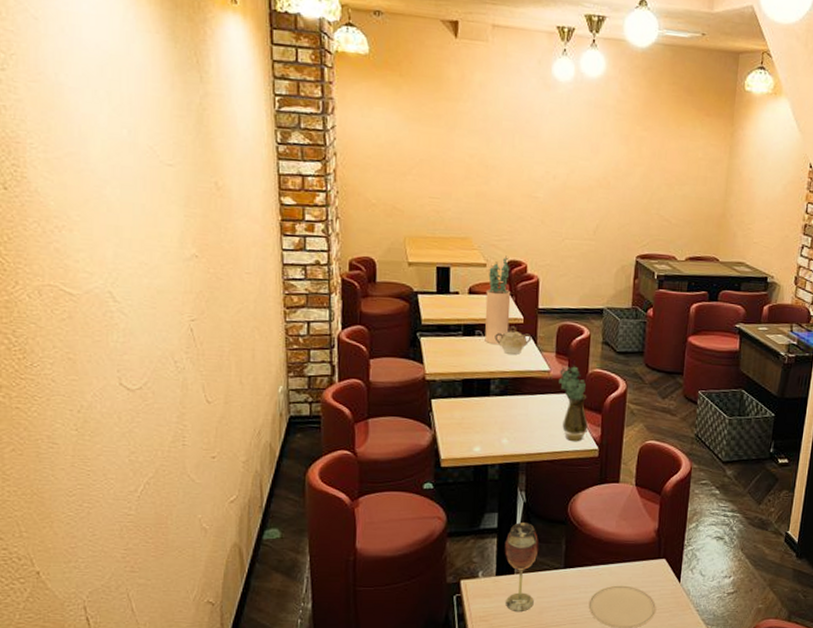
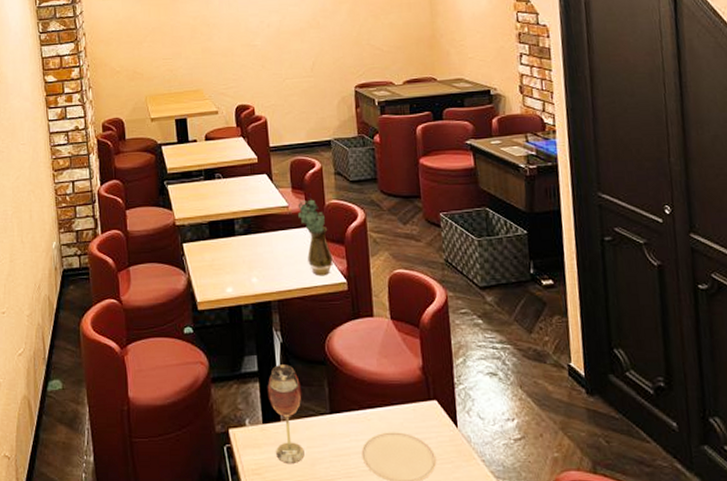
vase: present [485,255,511,345] -> none [221,101,245,186]
sugar bowl: present [494,326,532,355] -> none [233,166,267,193]

